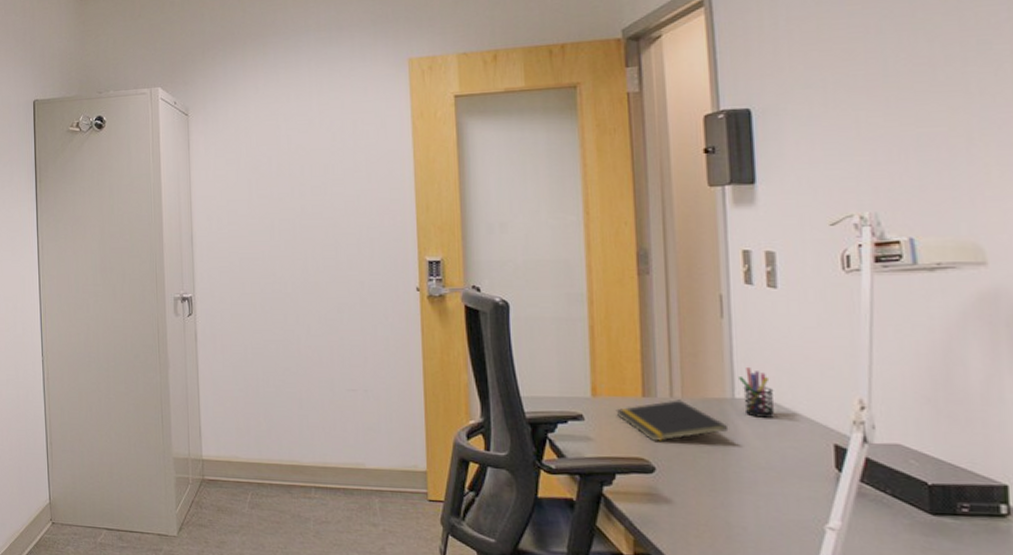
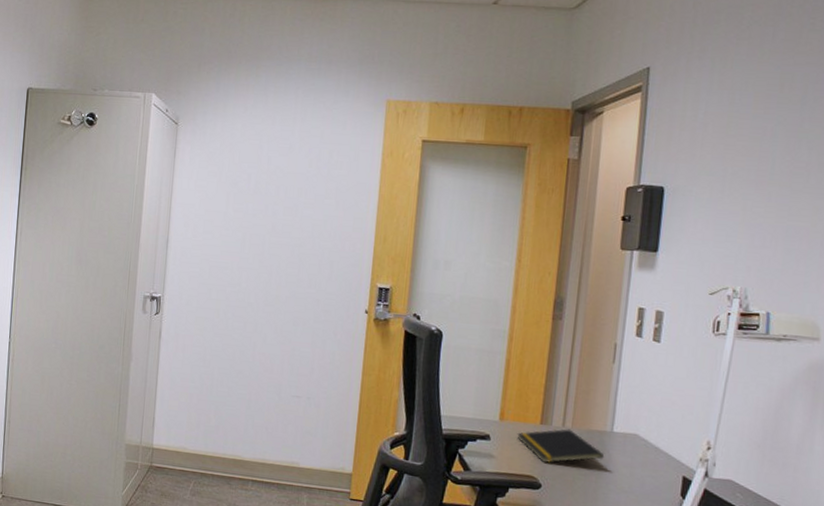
pen holder: present [739,368,776,418] -> none [619,407,645,451]

